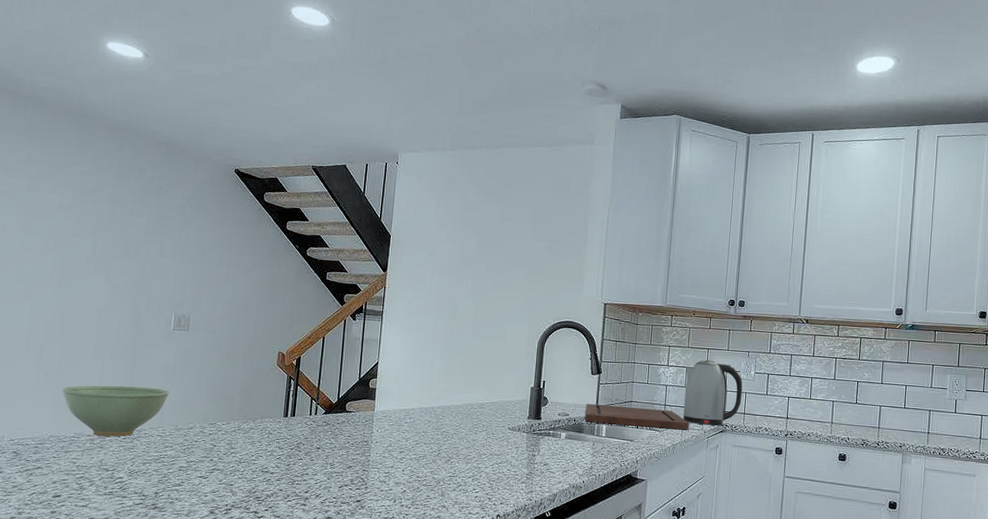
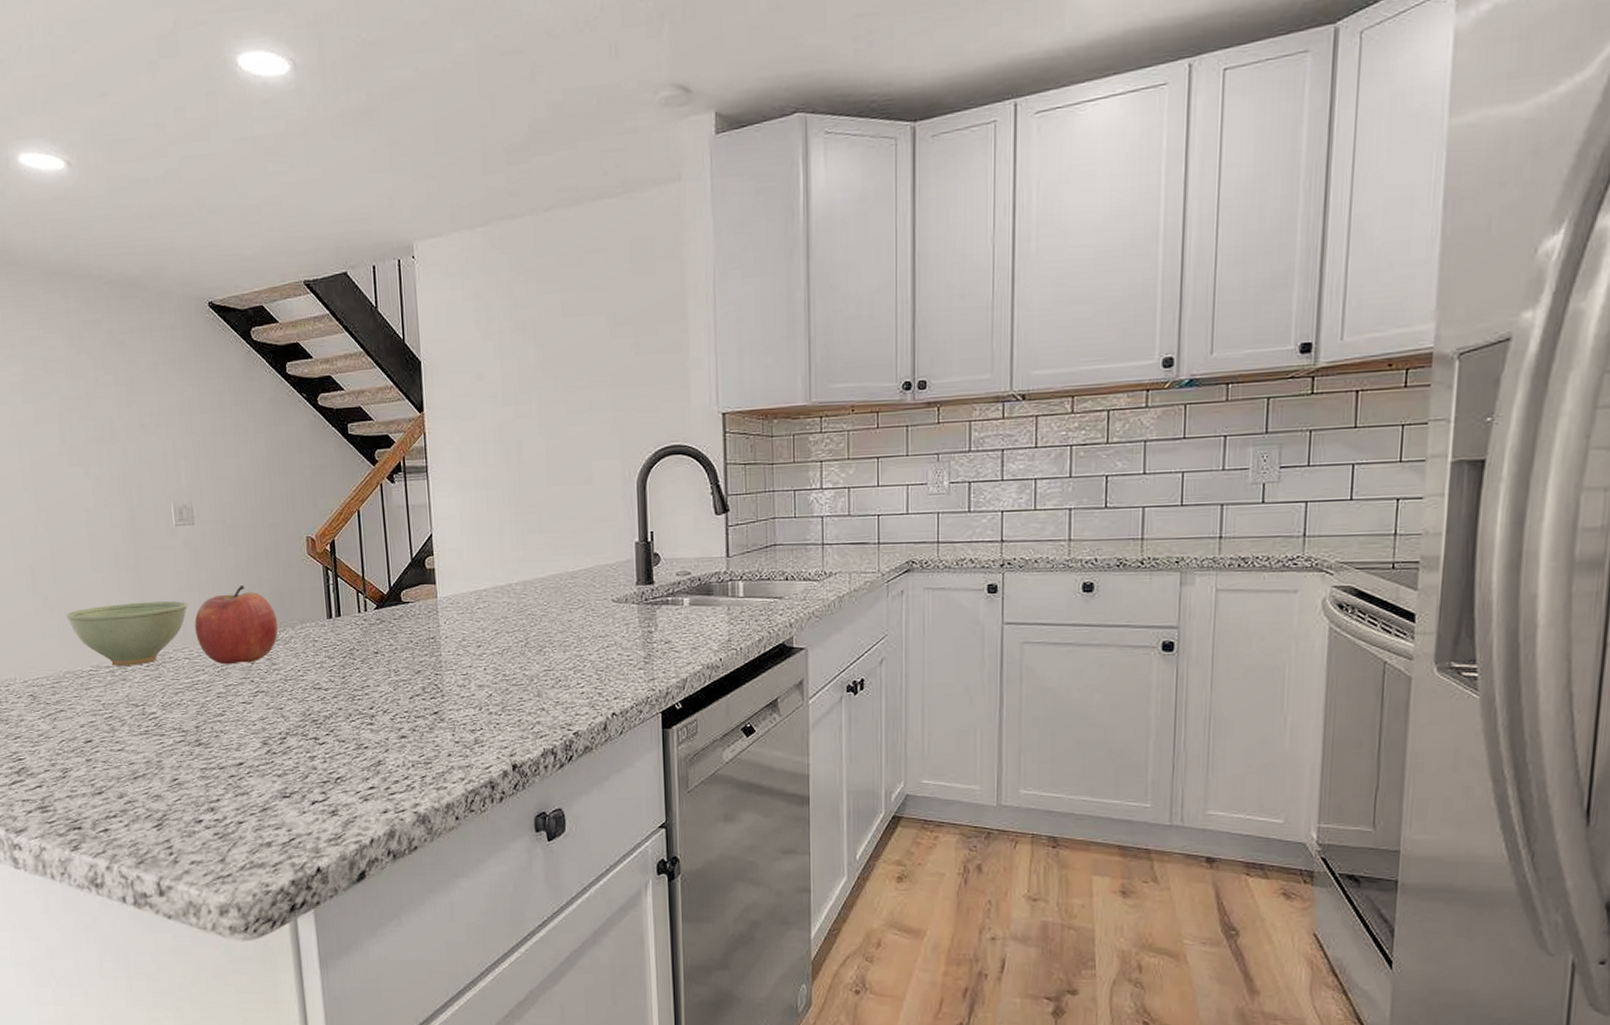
fruit: none [171,383,243,445] -> present [194,585,278,665]
cutting board: present [585,404,689,431] -> none [713,551,859,580]
kettle: present [682,360,743,426] -> none [848,473,933,566]

